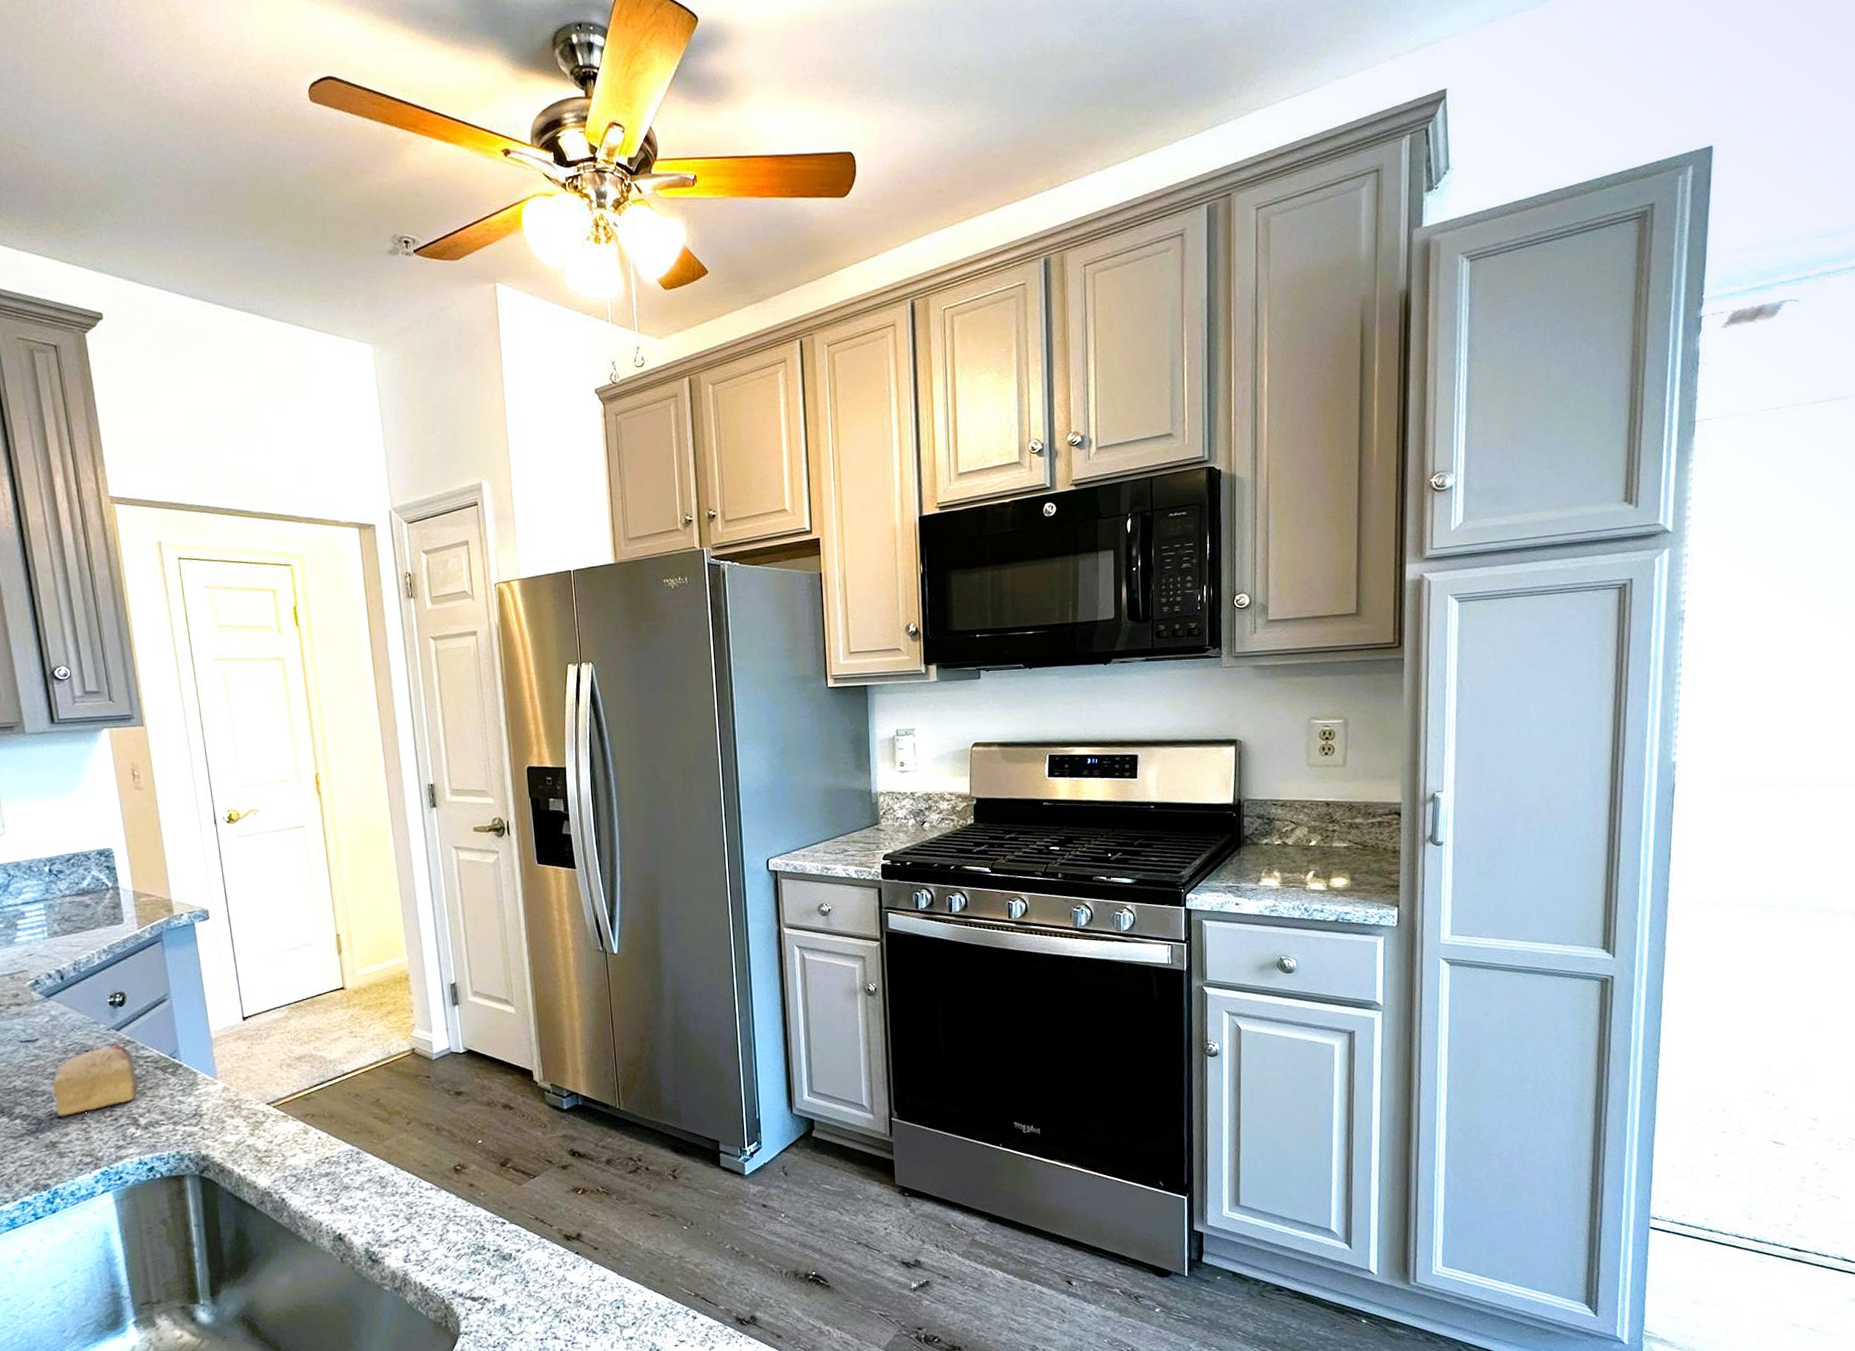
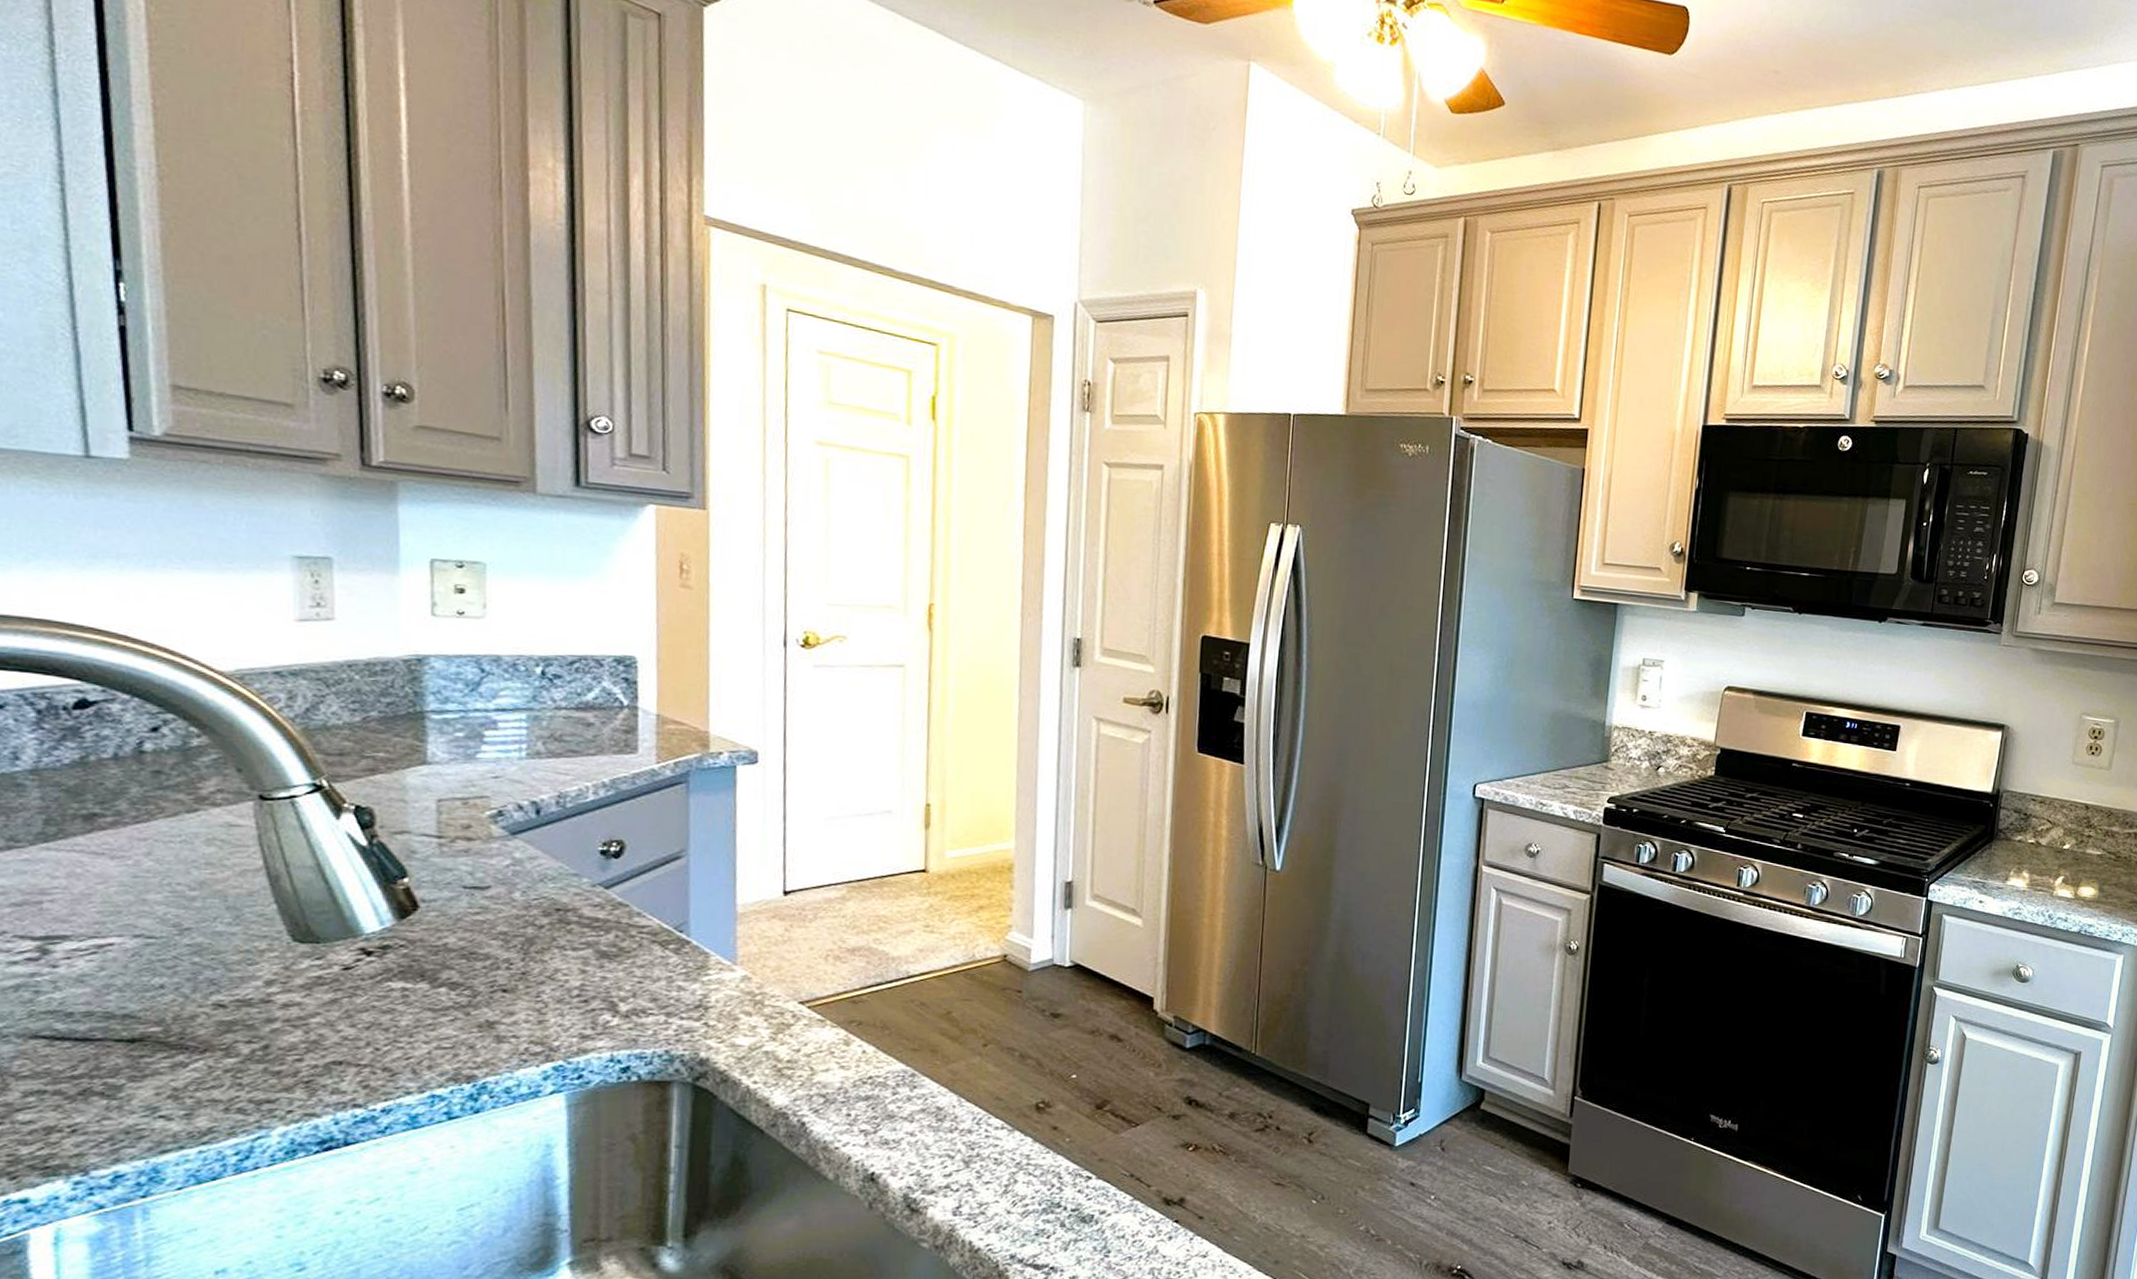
cake slice: present [52,1045,138,1117] -> none [499,905,625,991]

